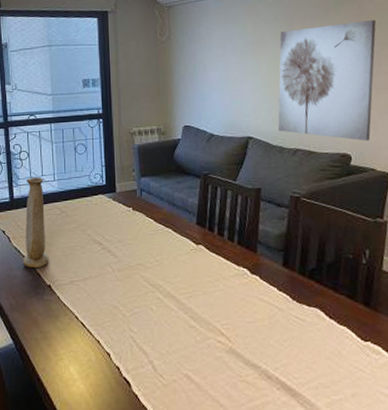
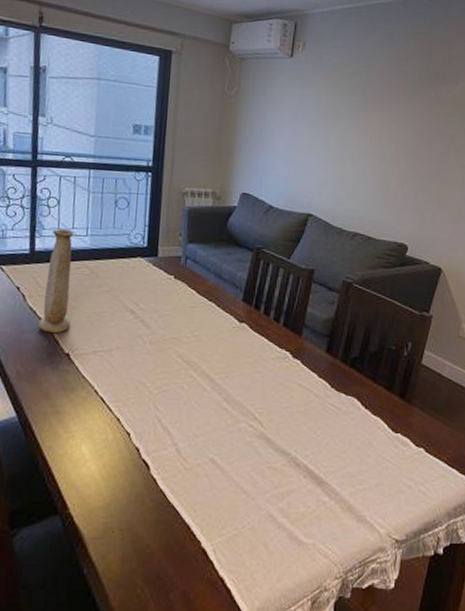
wall art: present [278,20,376,141] -> none [340,107,450,234]

